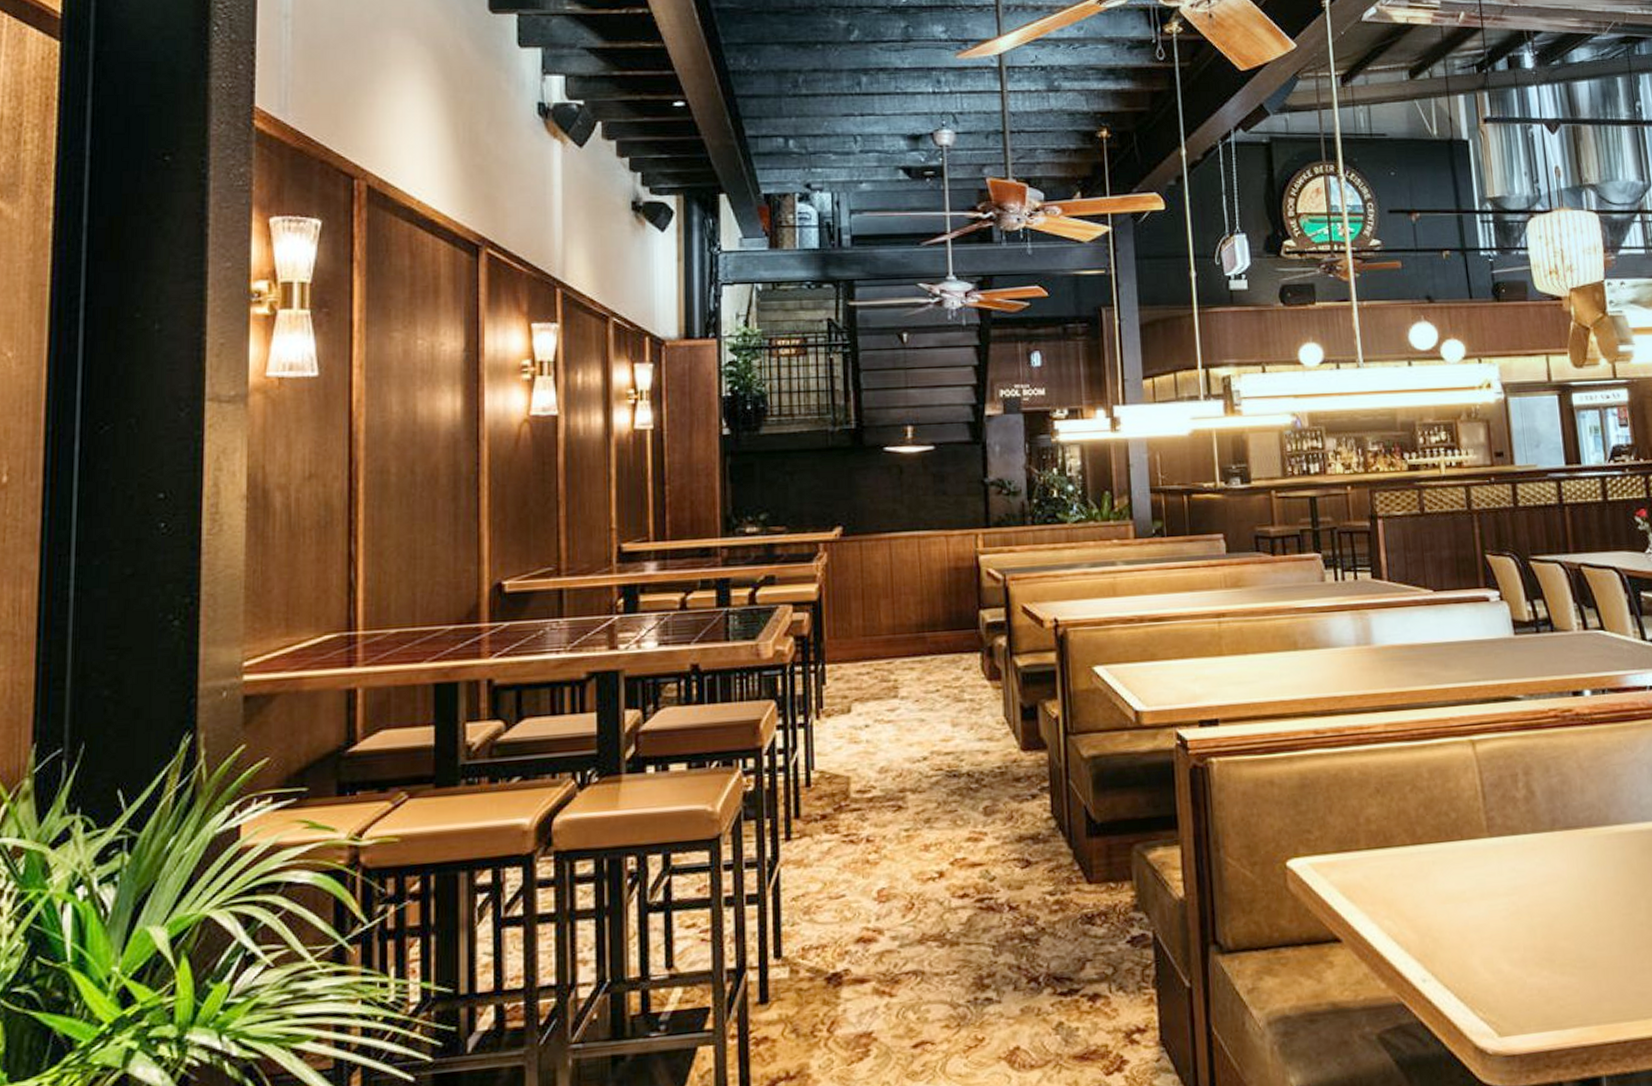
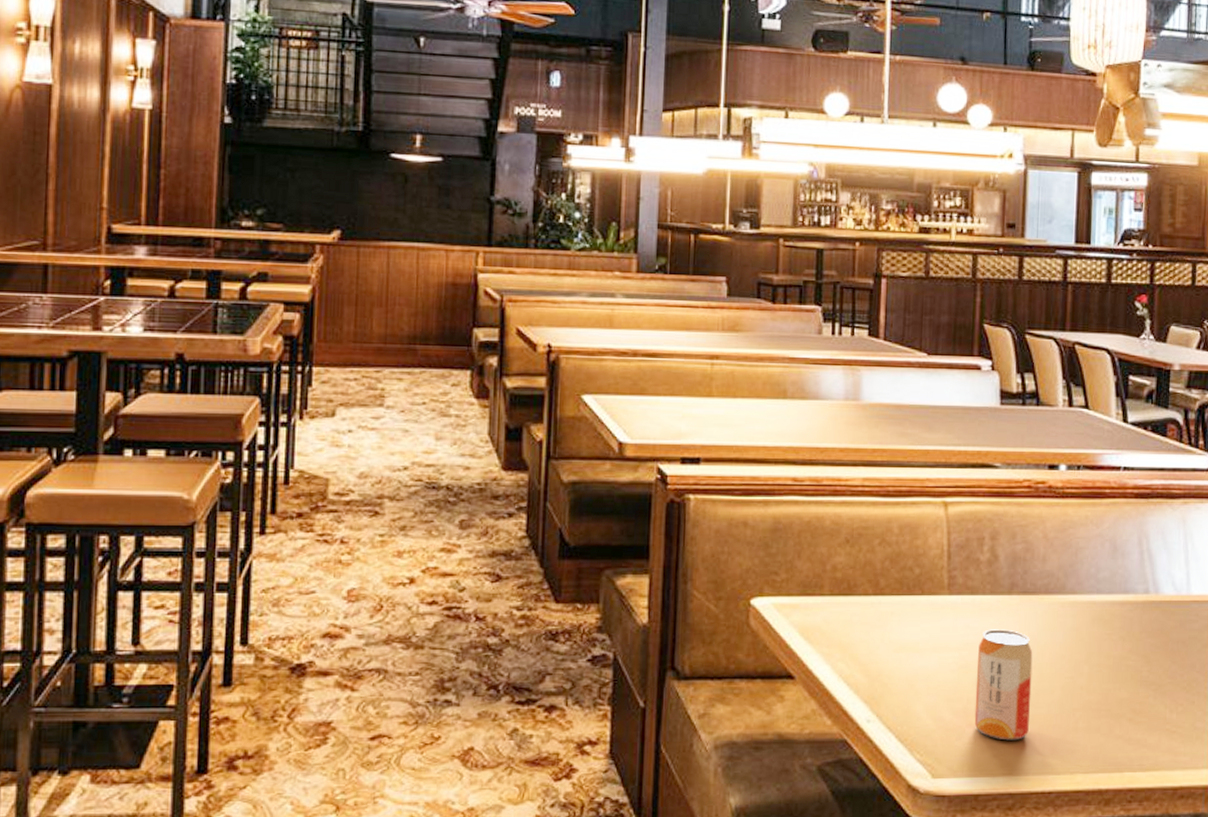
beverage can: none [1527,868,1593,989] -> present [974,629,1033,741]

